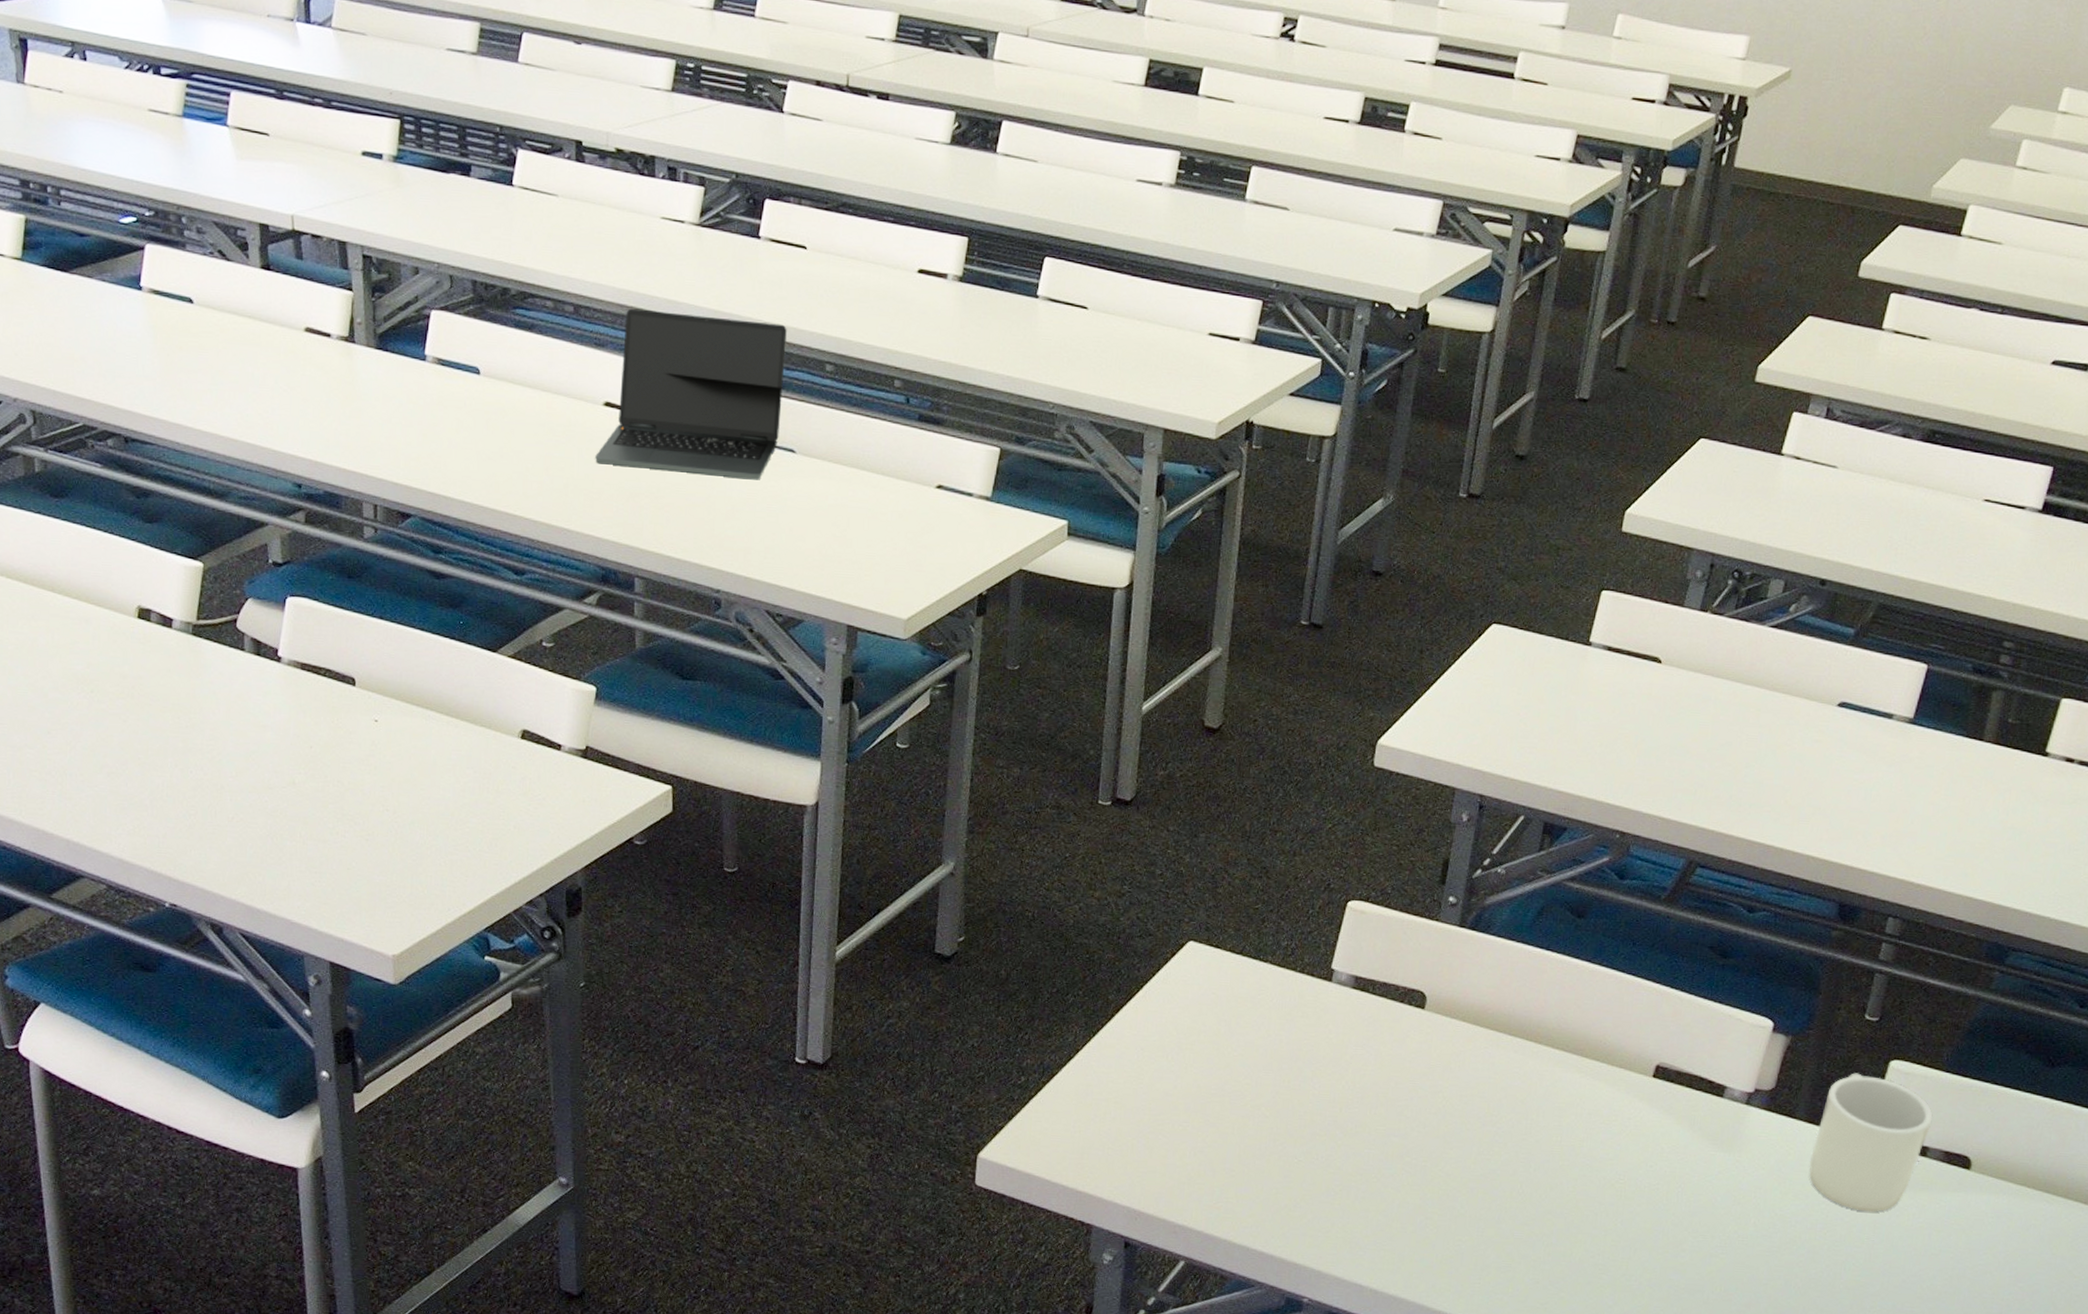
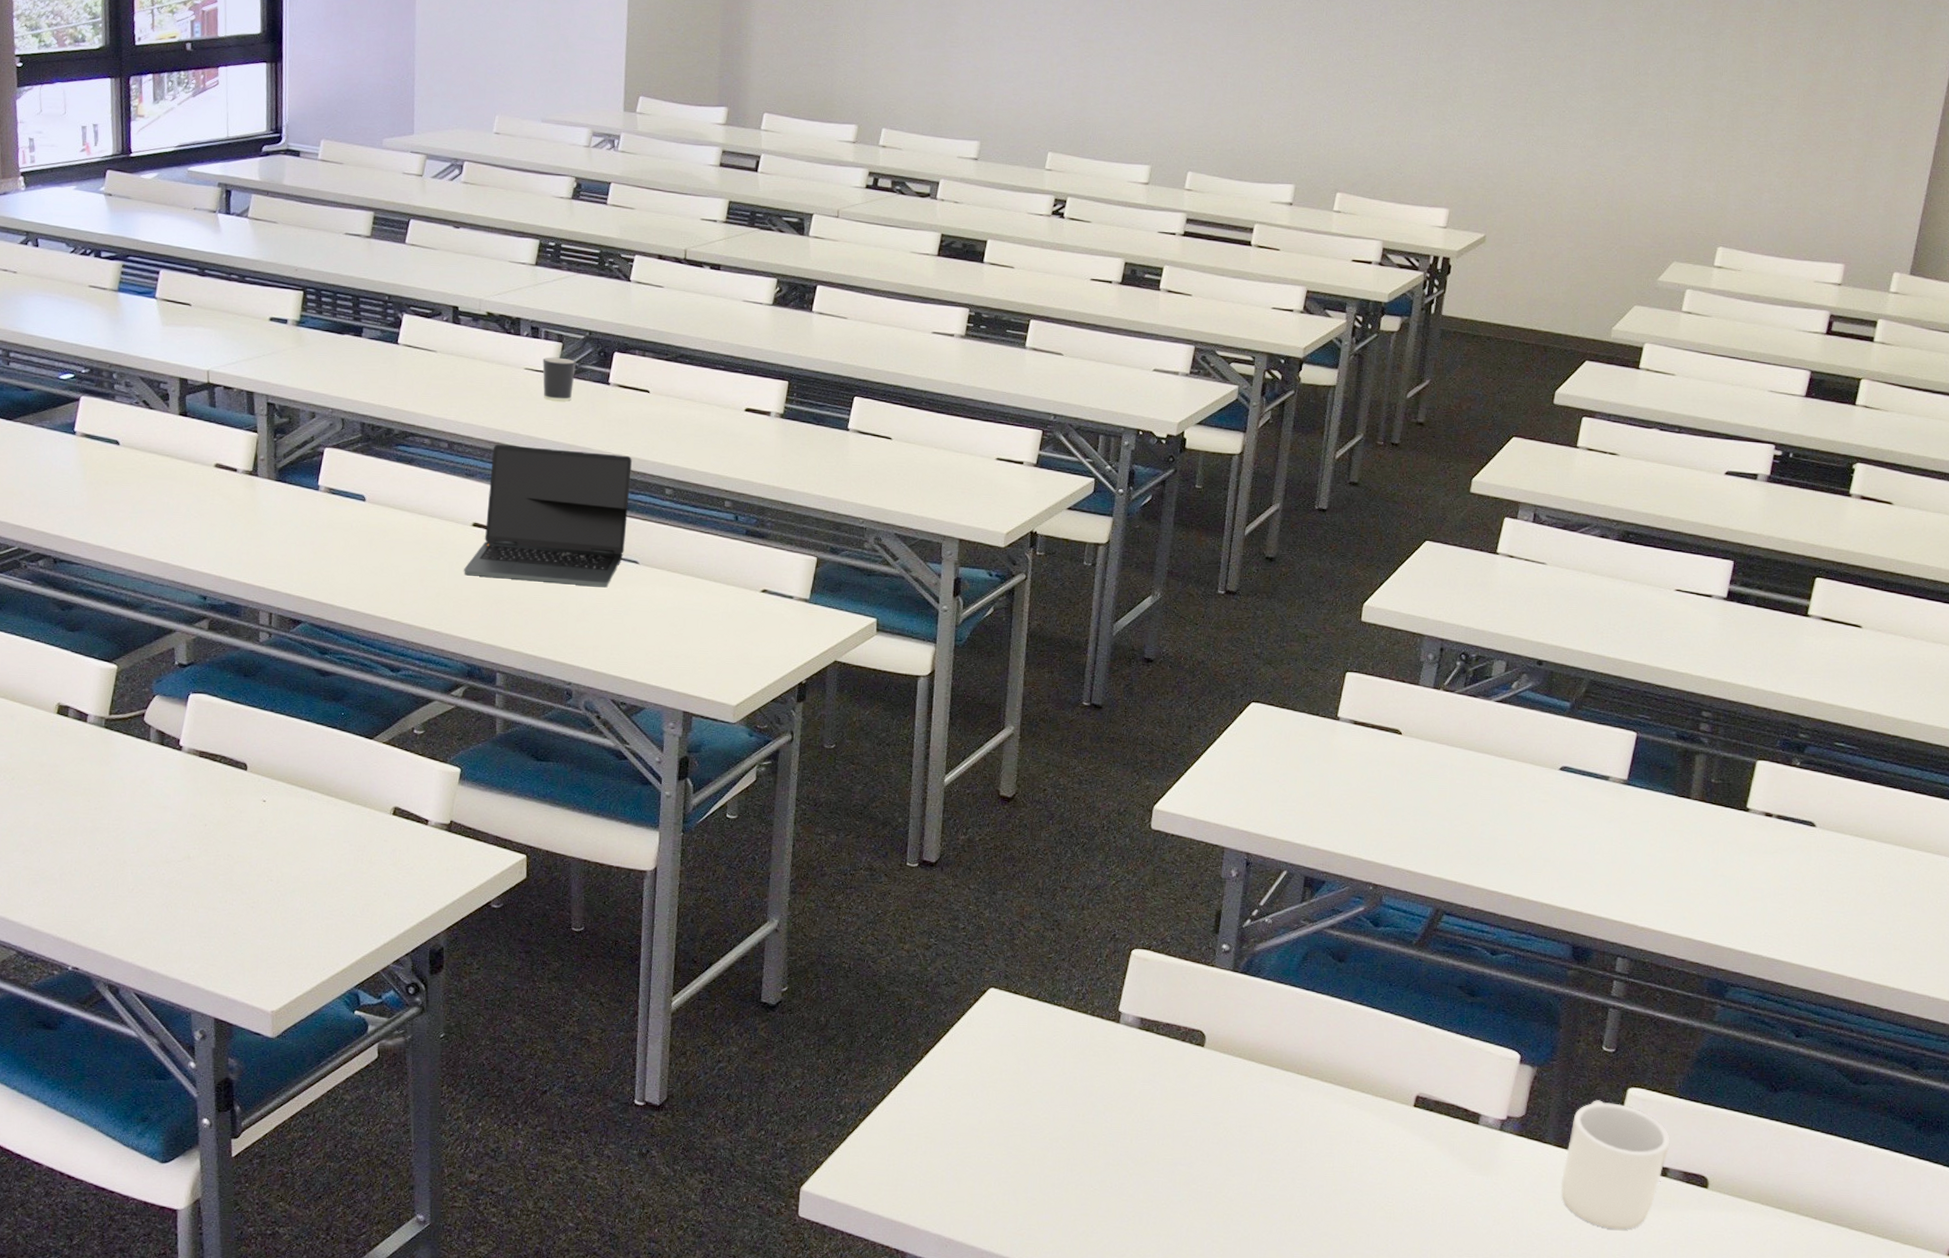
mug: none [682,204,721,258] -> present [542,357,576,402]

